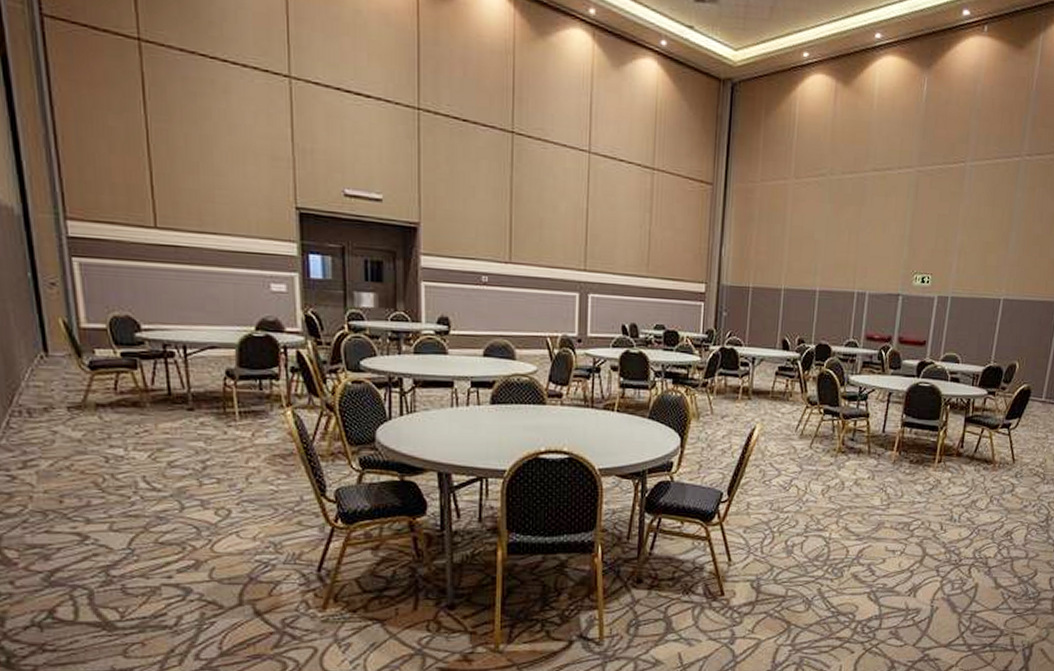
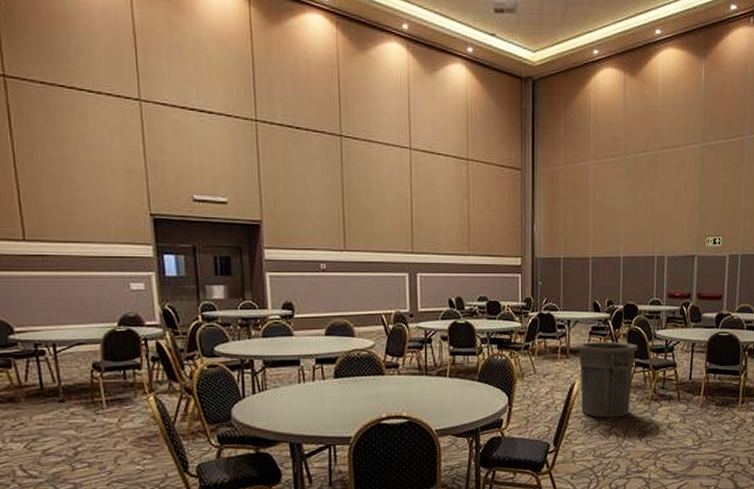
trash can: none [760,383,829,469] -> present [577,342,639,418]

